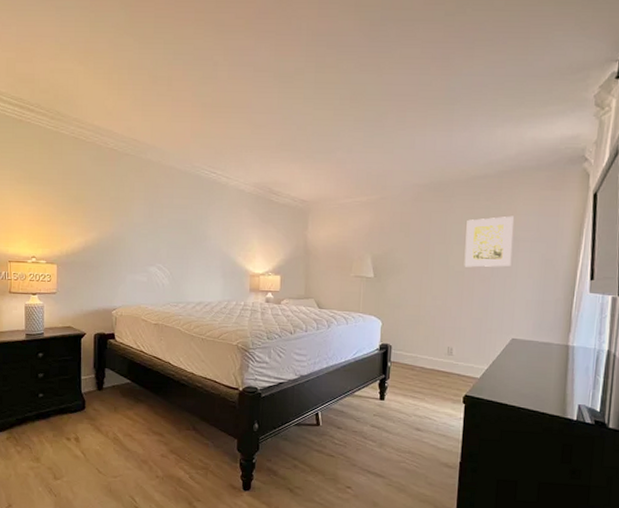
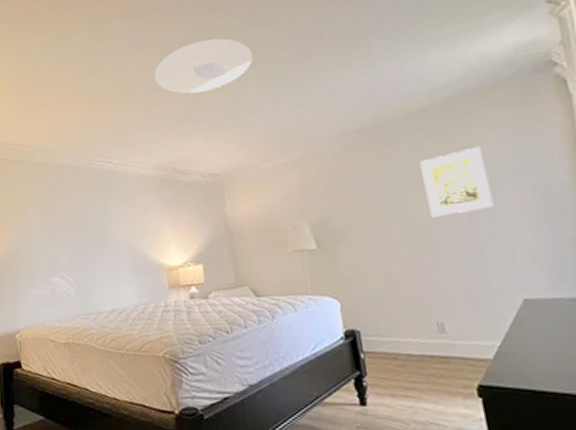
ceiling light: none [266,74,355,123] -> present [154,38,253,94]

